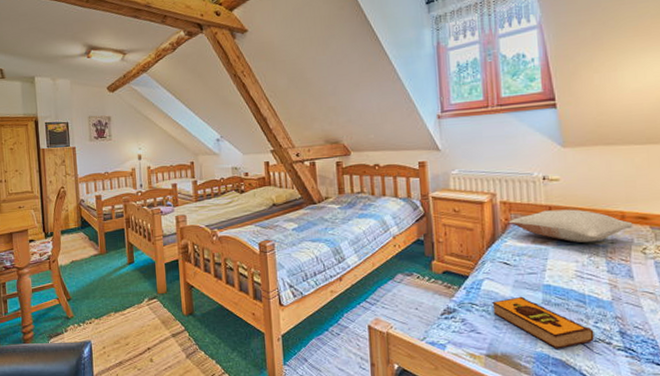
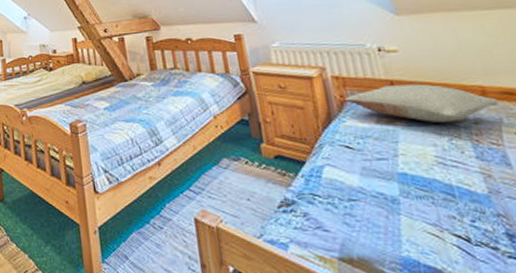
hardback book: present [492,296,595,349] -> none [338,186,475,254]

